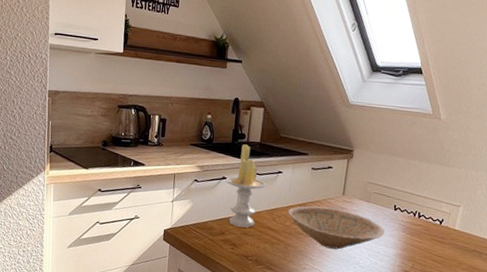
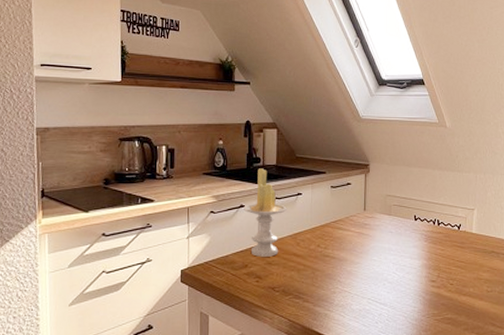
bowl: present [287,206,385,250] -> none [311,225,408,268]

